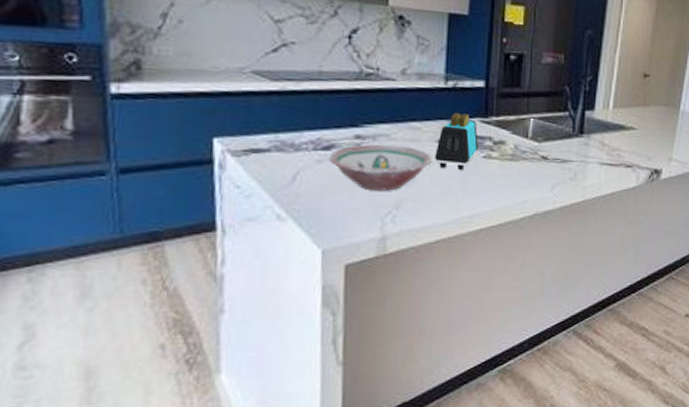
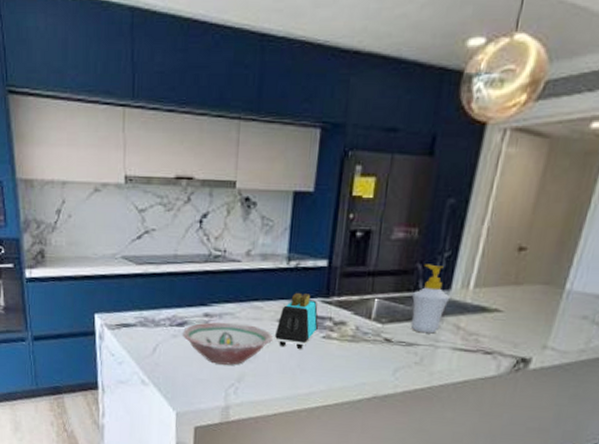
soap bottle: none [563,86,595,150] -> present [410,264,450,334]

